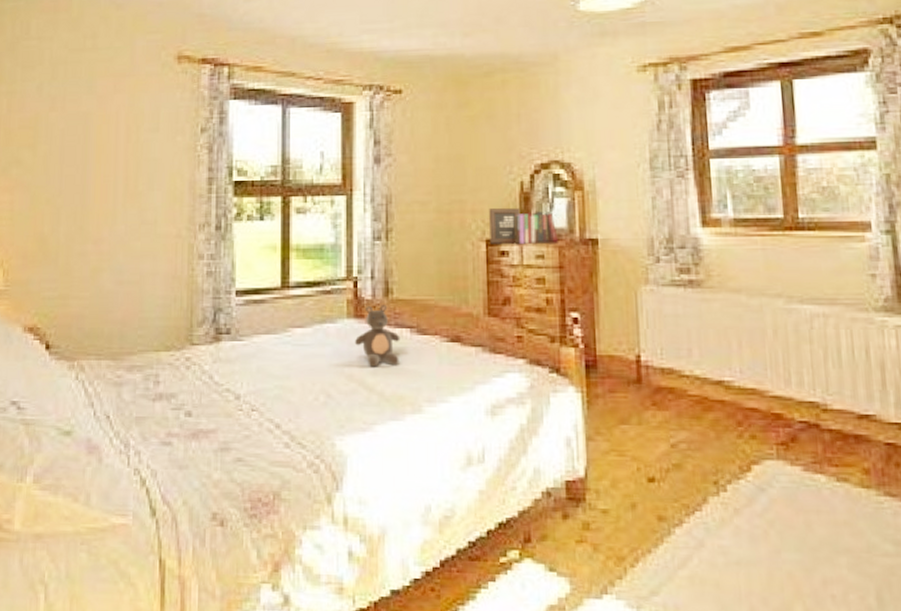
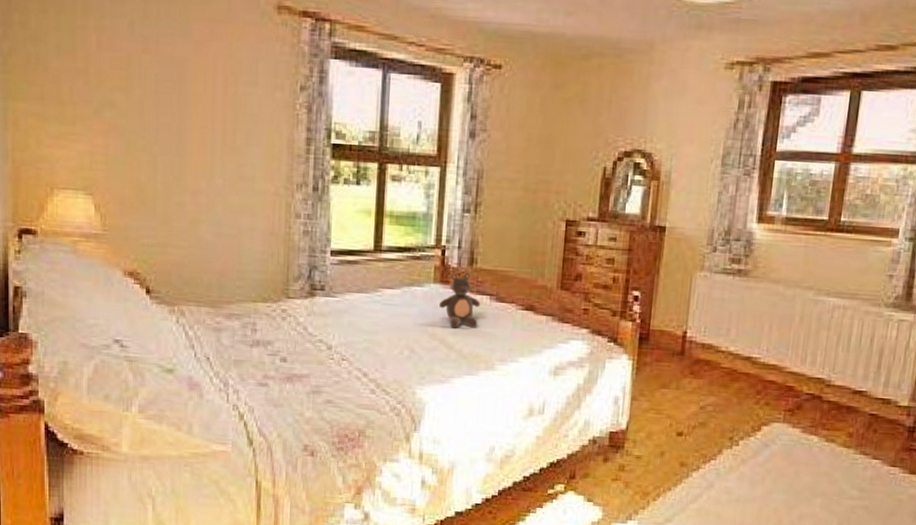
picture frame: present [489,208,520,245] -> none [569,191,600,227]
books: present [513,212,558,245] -> none [591,197,631,229]

